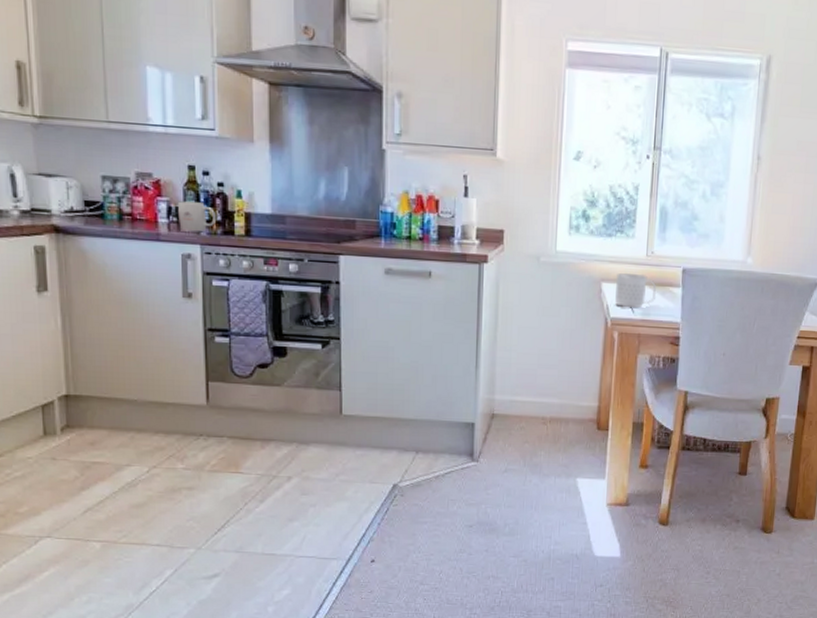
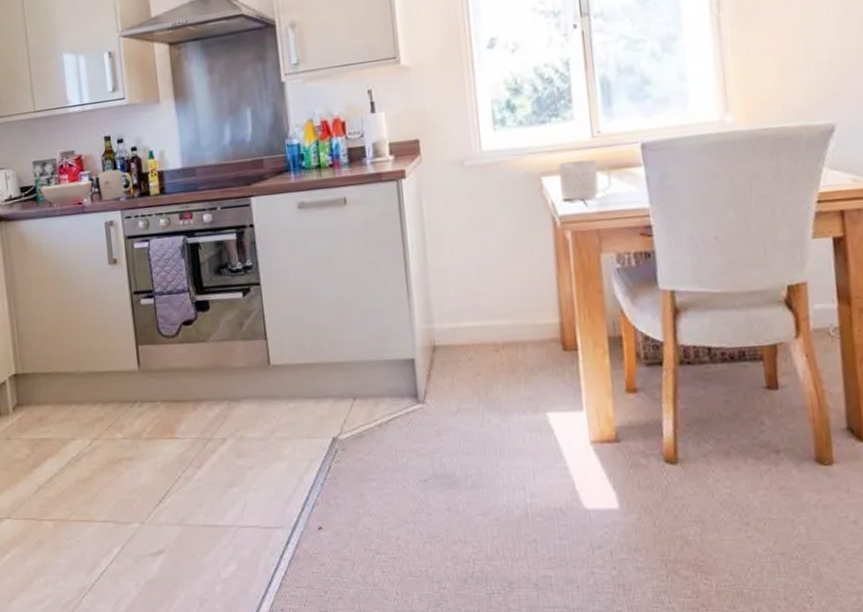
bowl: none [109,204,171,230] -> present [40,180,93,207]

